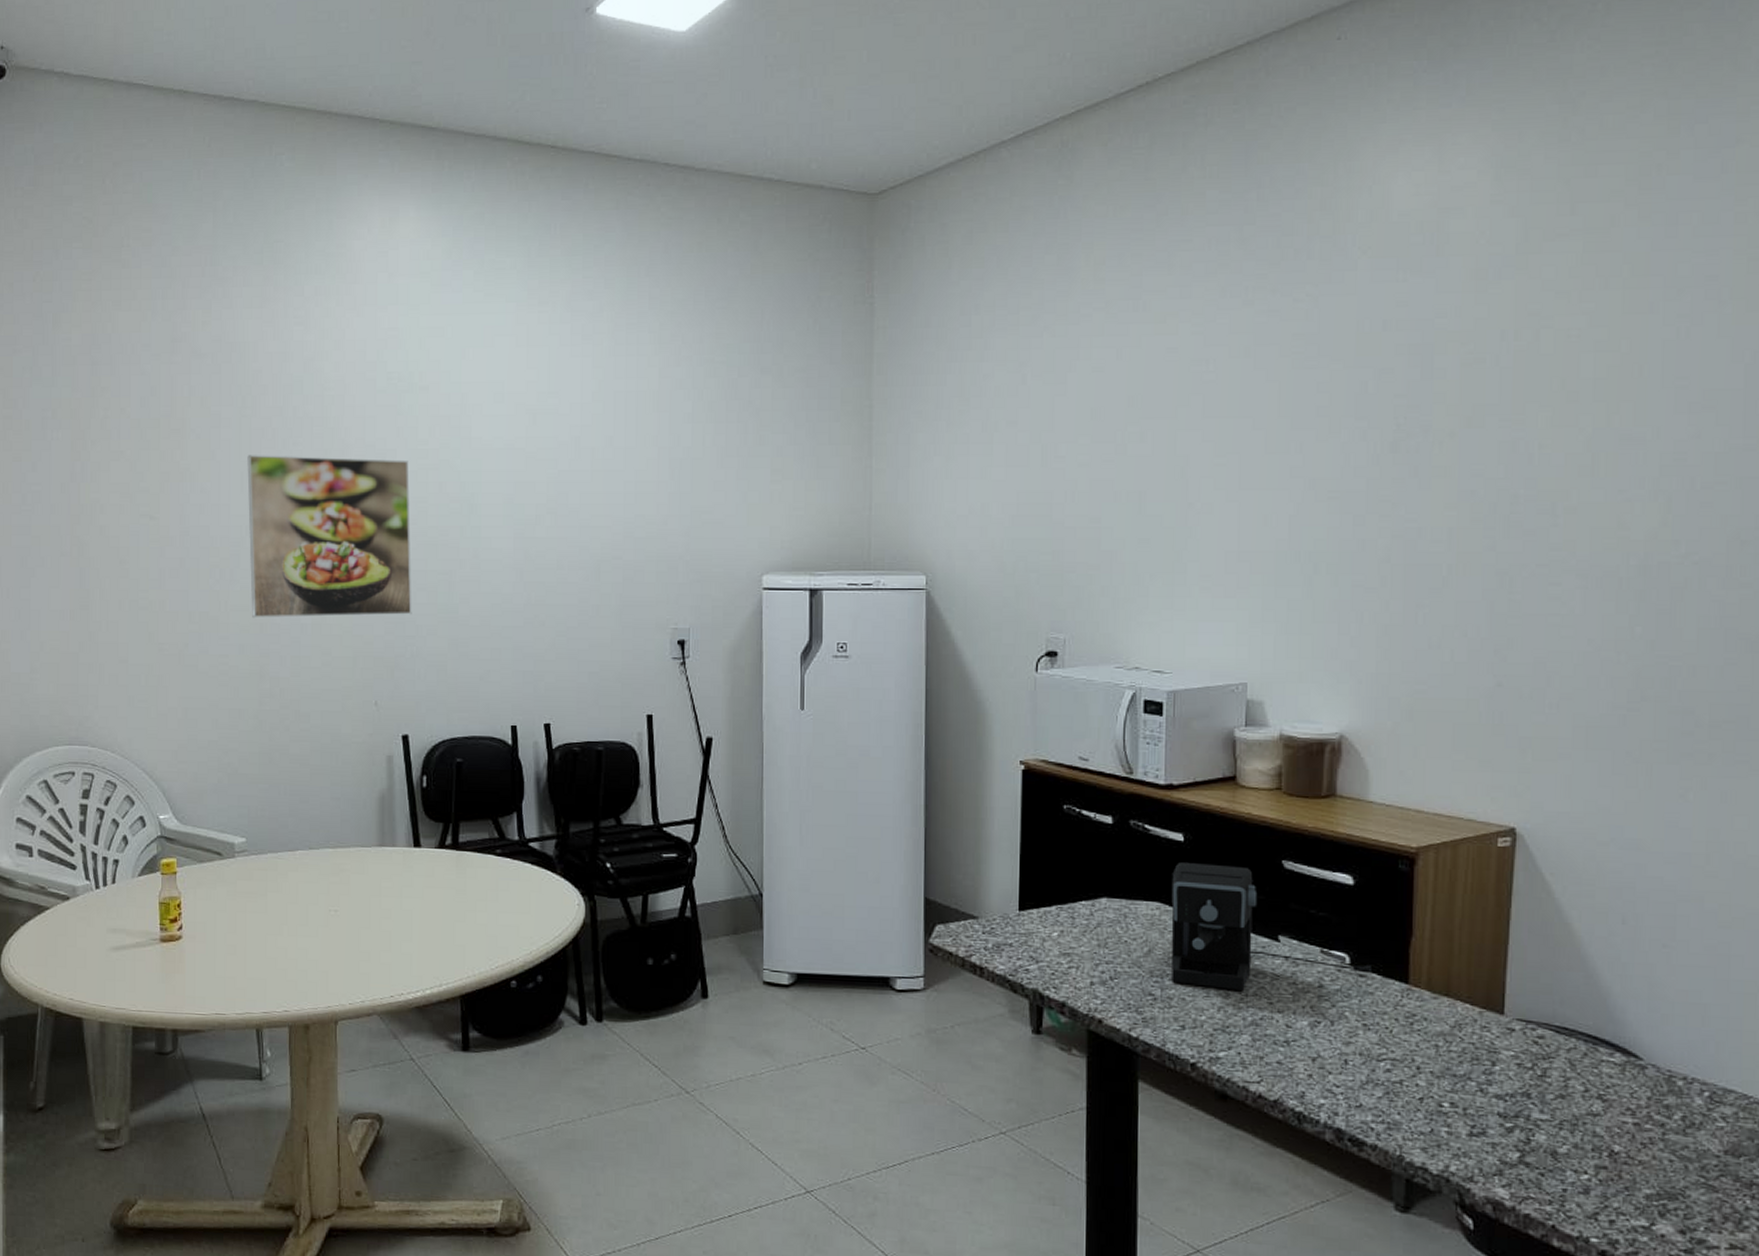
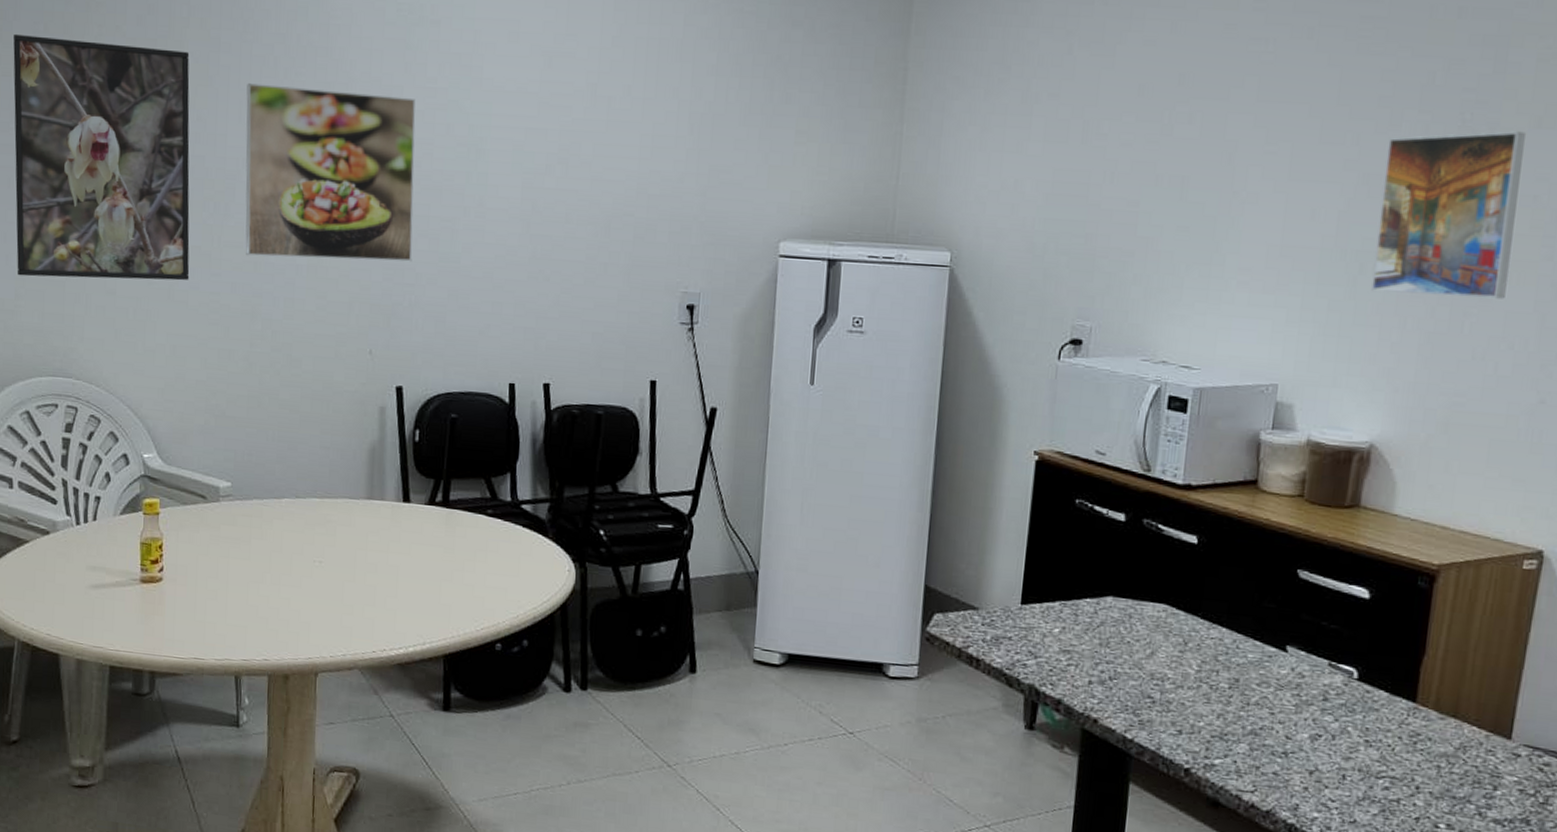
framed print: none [23,421,199,650] -> present [13,33,190,281]
coffee maker: present [1171,863,1371,990] -> none [1172,565,1379,699]
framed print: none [1327,432,1457,590] -> present [1371,131,1526,299]

